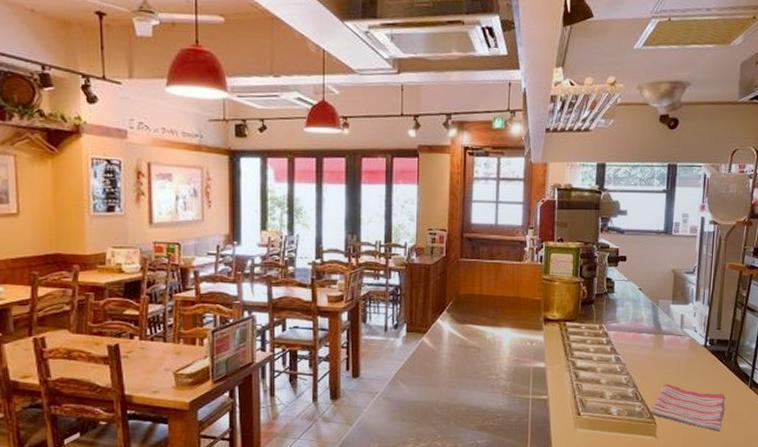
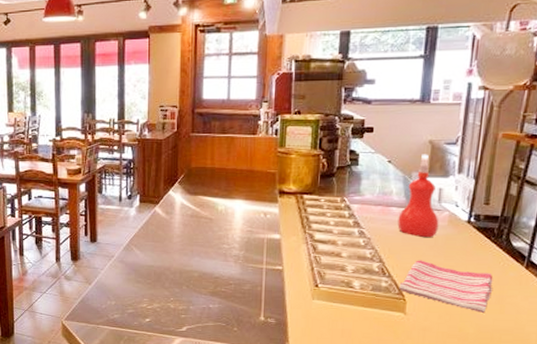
spray bottle: none [648,282,682,361] -> present [397,154,439,237]

